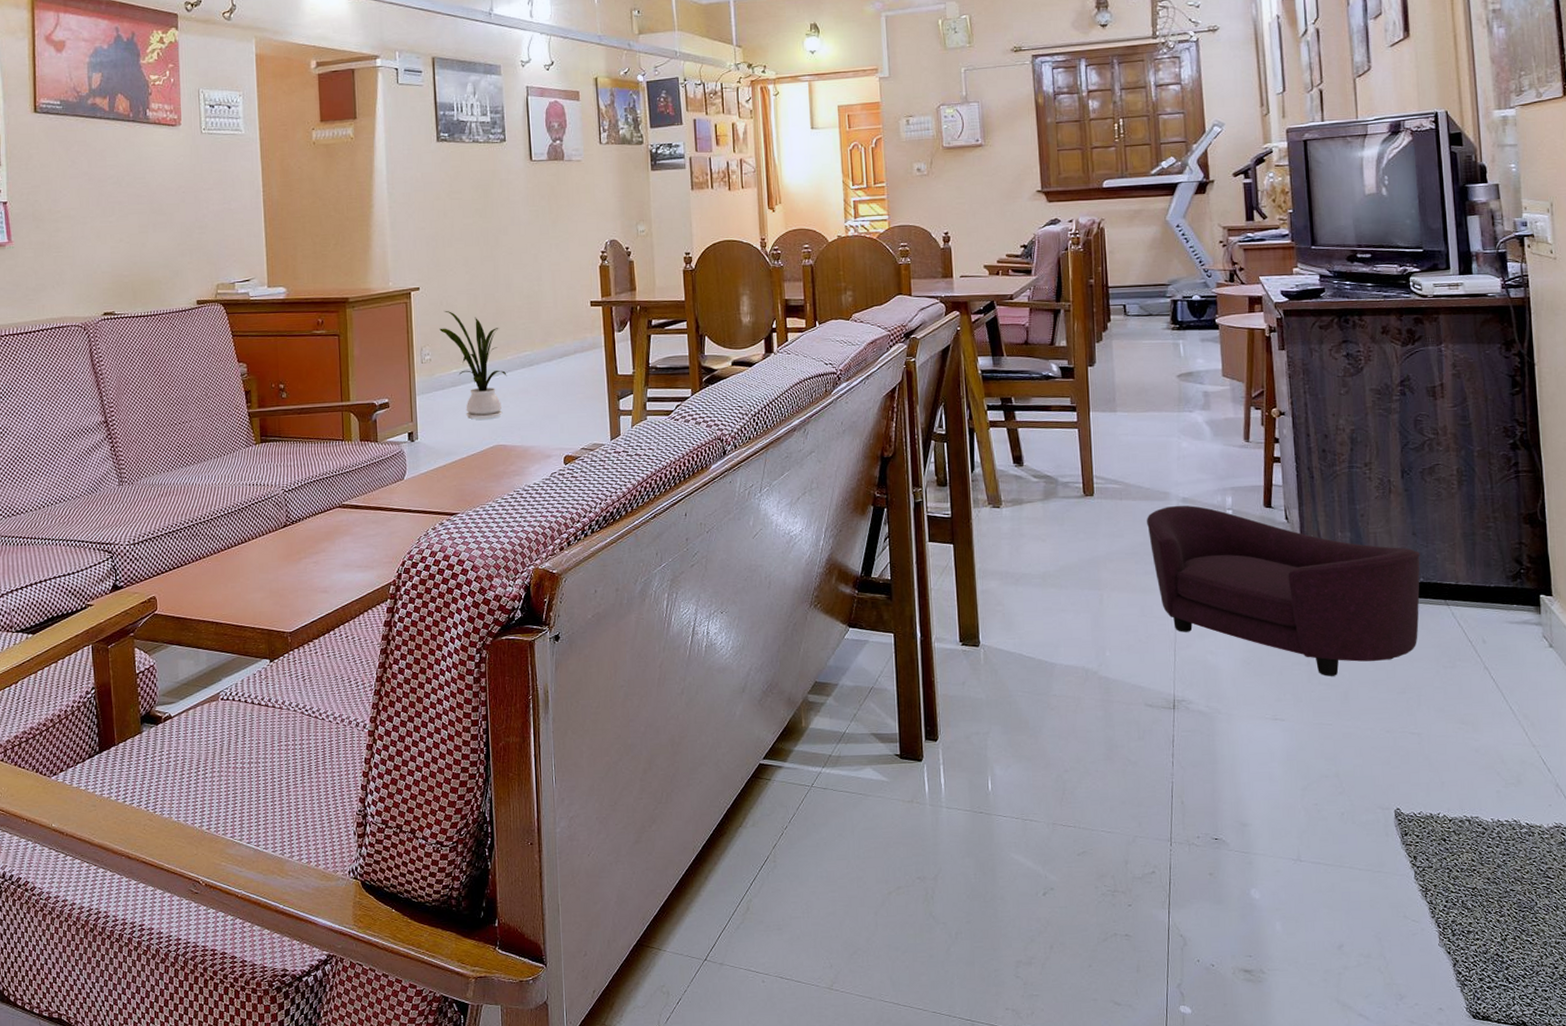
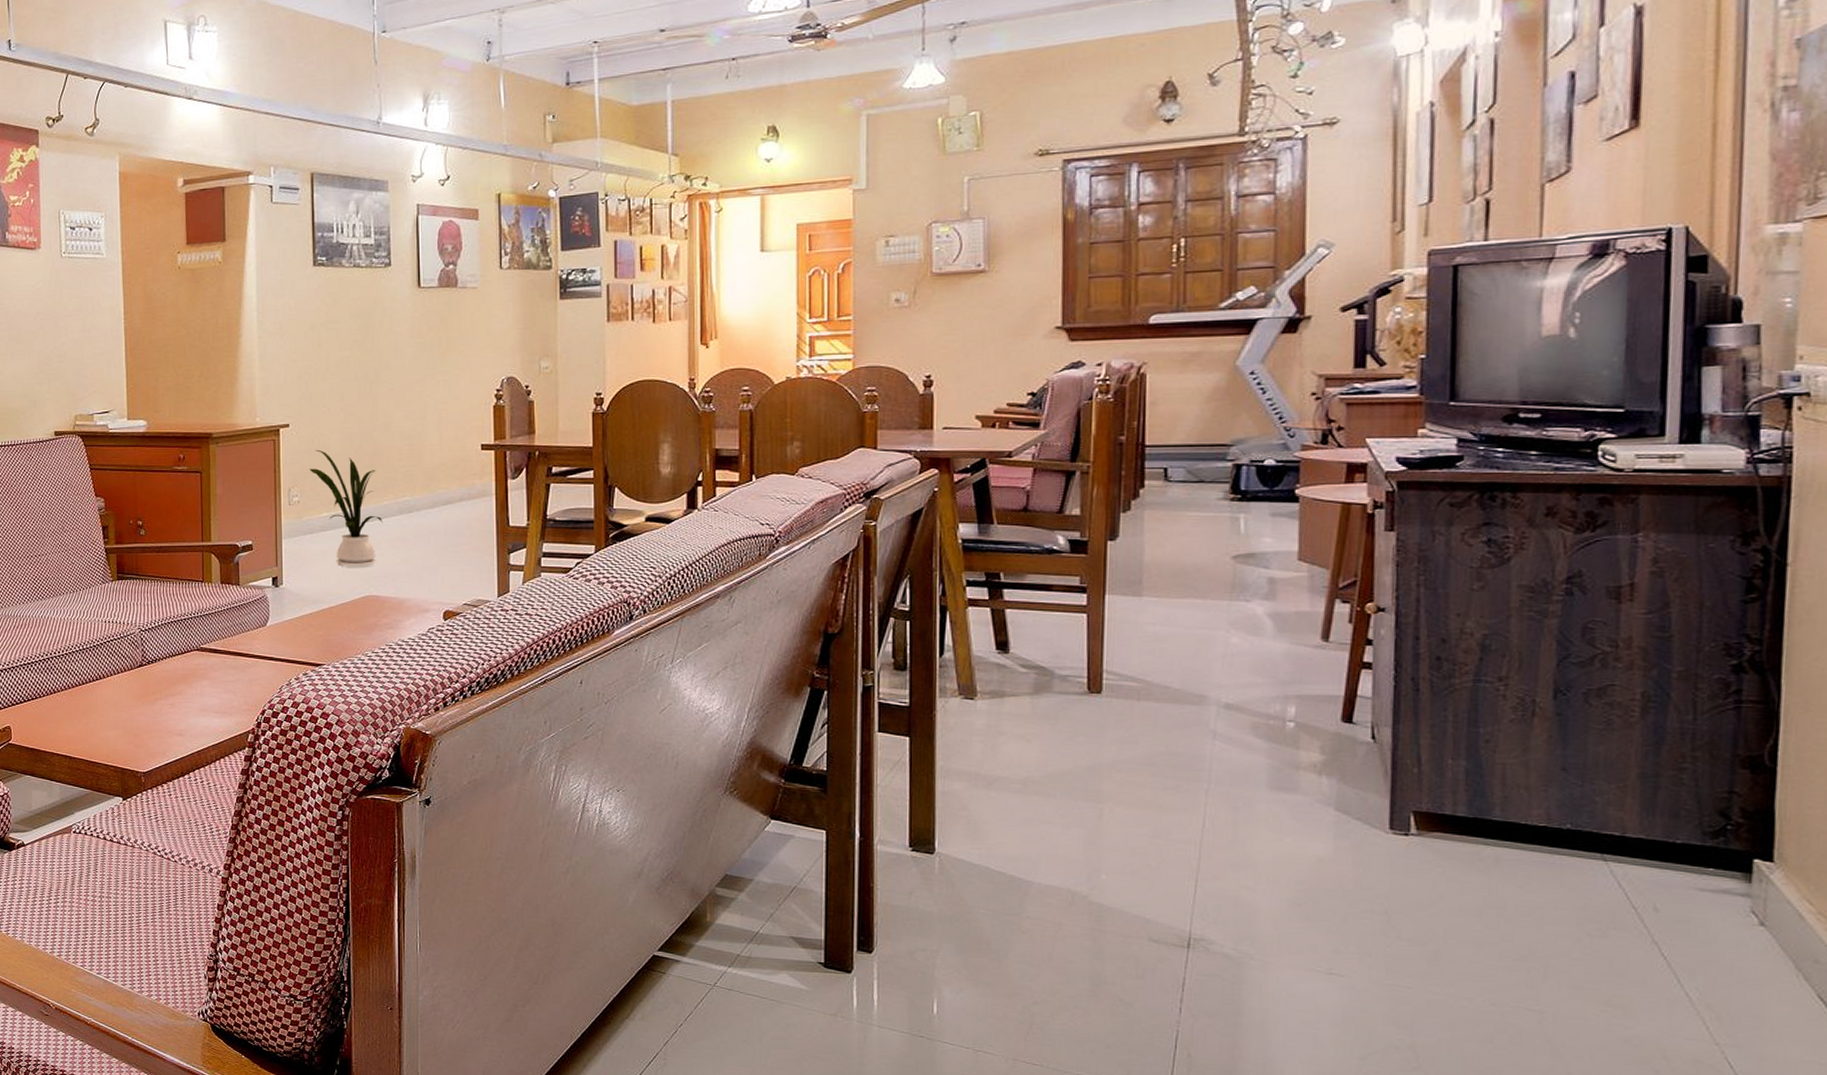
dog bed: present [1147,505,1420,676] -> none [1172,711,1570,931]

